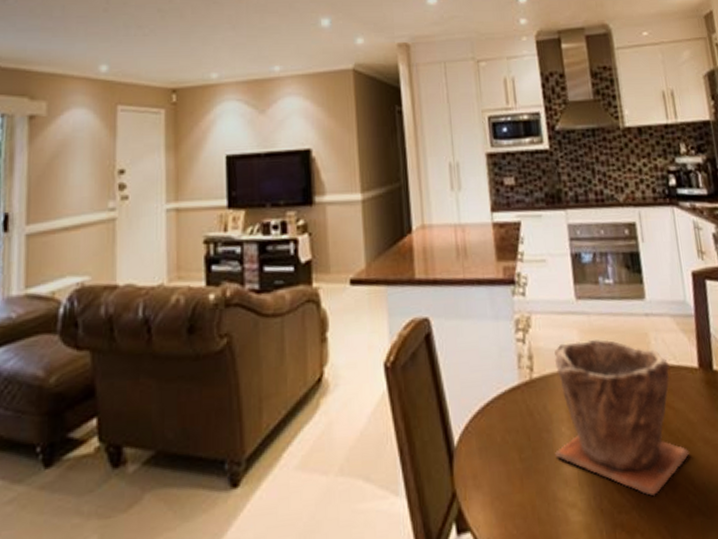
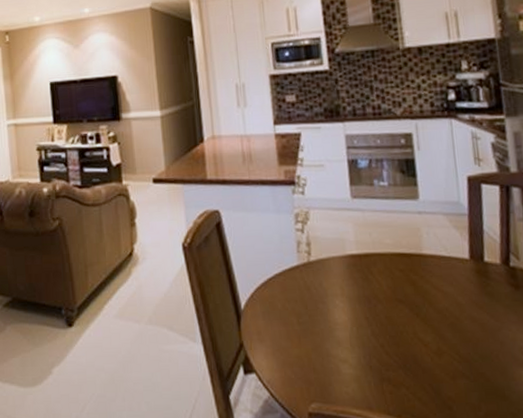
plant pot: present [554,339,690,496] -> none [329,231,457,359]

